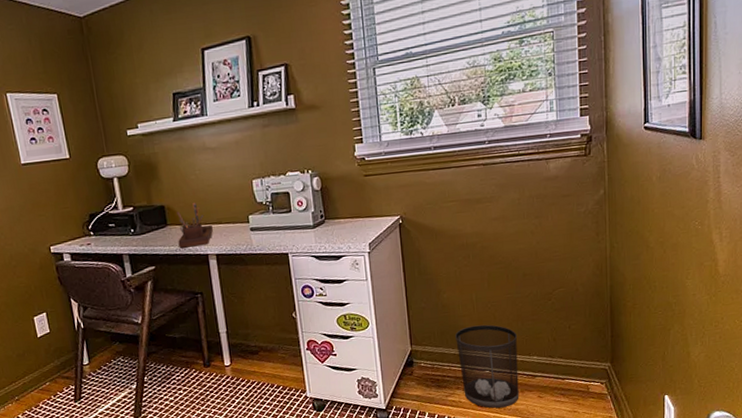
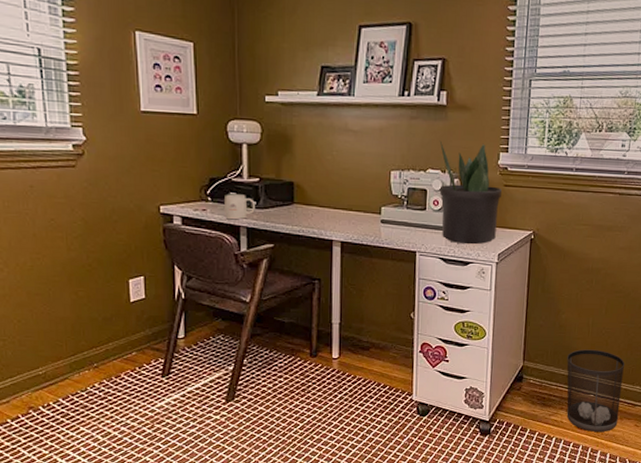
mug: none [105,224,134,250] -> present [225,194,255,220]
desk organizer: present [177,202,214,248] -> none [303,183,343,231]
planter: none [294,138,364,240] -> present [439,140,502,245]

